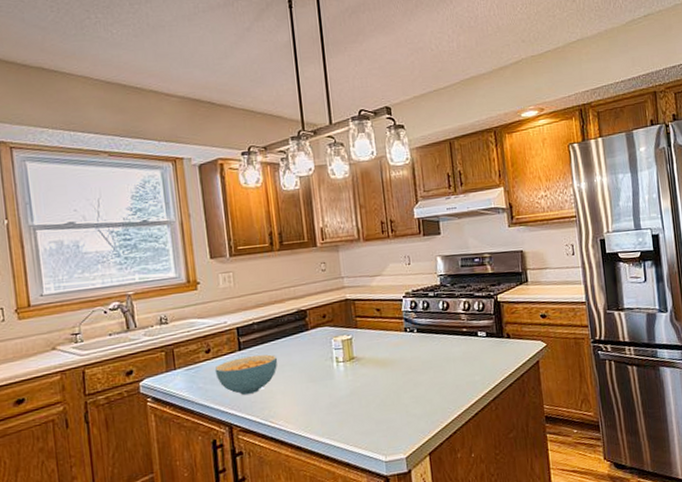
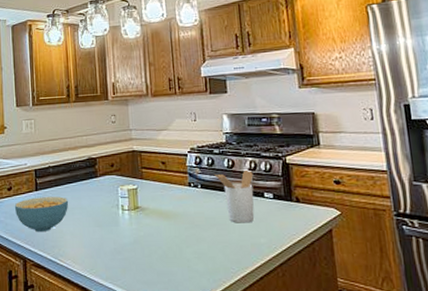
utensil holder: none [430,311,469,364] -> present [214,171,255,223]

